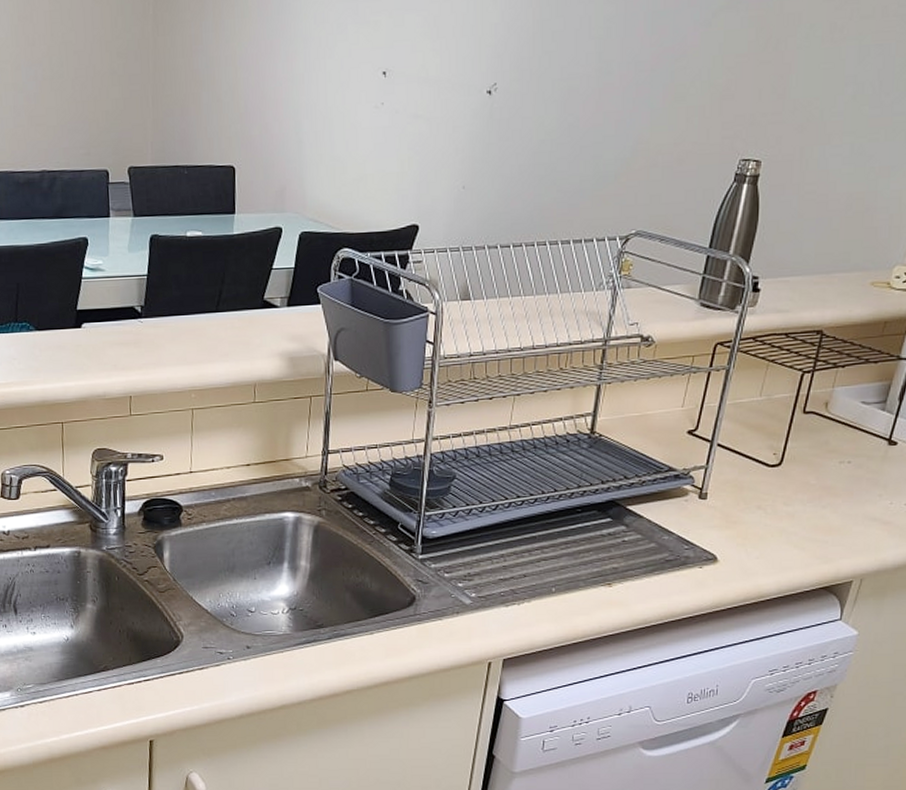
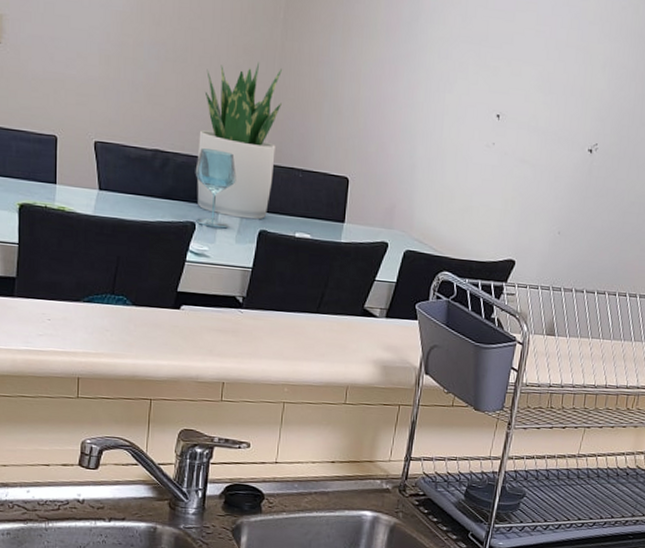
planter: none [82,63,160,227] -> present [197,62,282,220]
wine glass: none [82,160,123,240] -> present [195,148,237,229]

